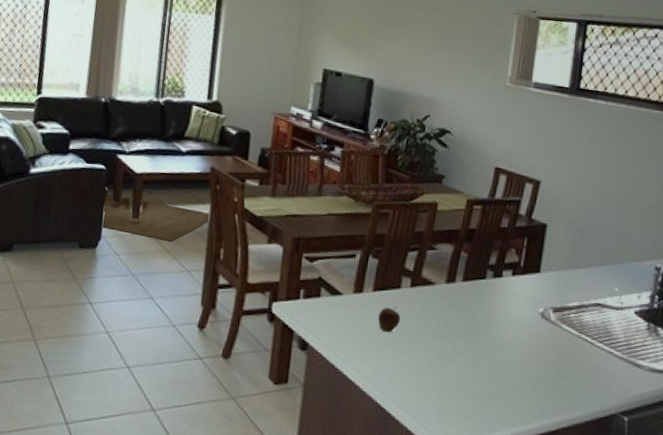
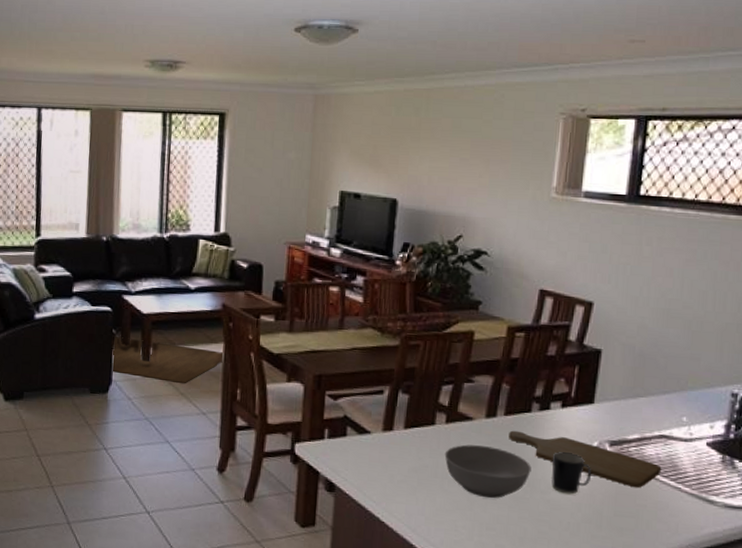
fruit: present [377,306,400,333] -> none [410,443,435,472]
bowl: none [408,307,485,359] -> present [444,444,532,498]
chopping board: none [466,295,597,352] -> present [509,430,662,488]
mug: none [502,316,538,357] -> present [551,452,592,495]

